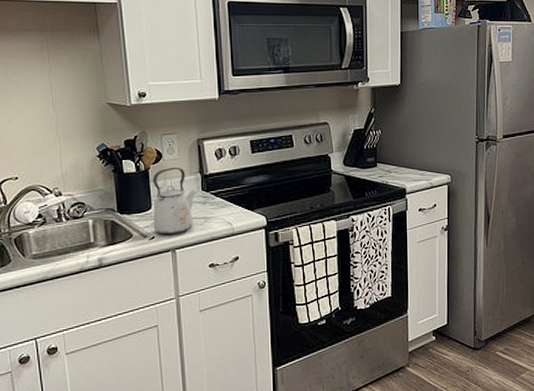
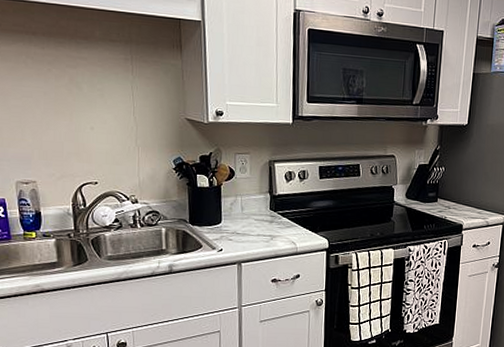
kettle: present [152,167,198,235] -> none [221,185,266,249]

